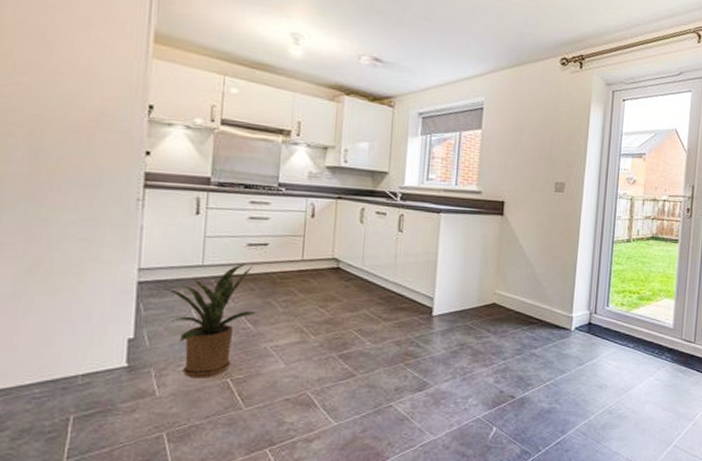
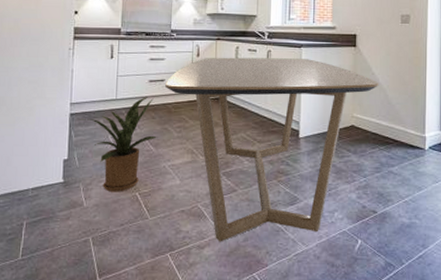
dining table: none [269,219,527,434] -> present [165,57,379,242]

